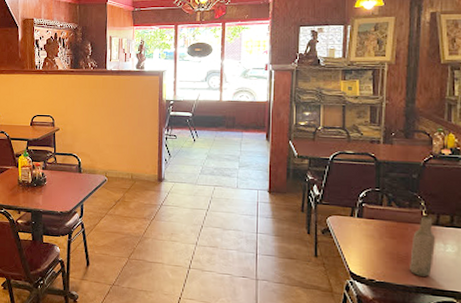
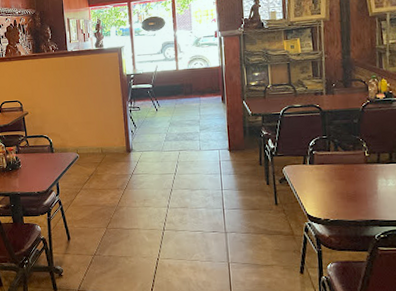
bottle: present [410,215,435,276] -> none [358,155,378,211]

